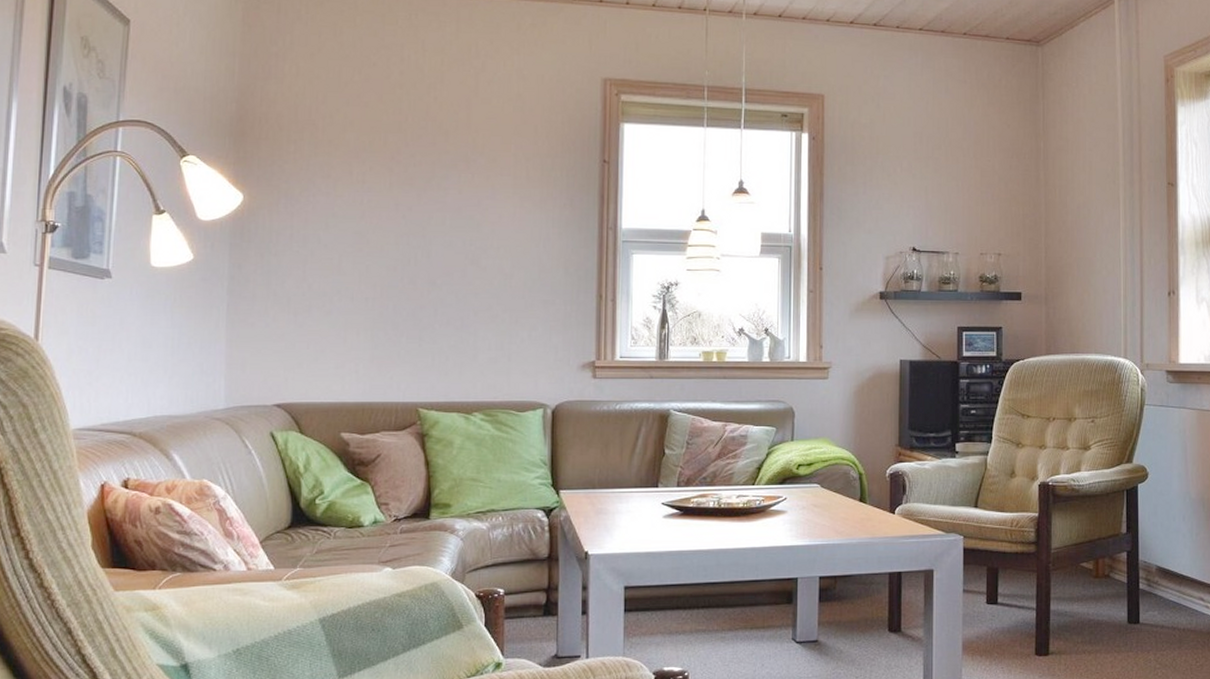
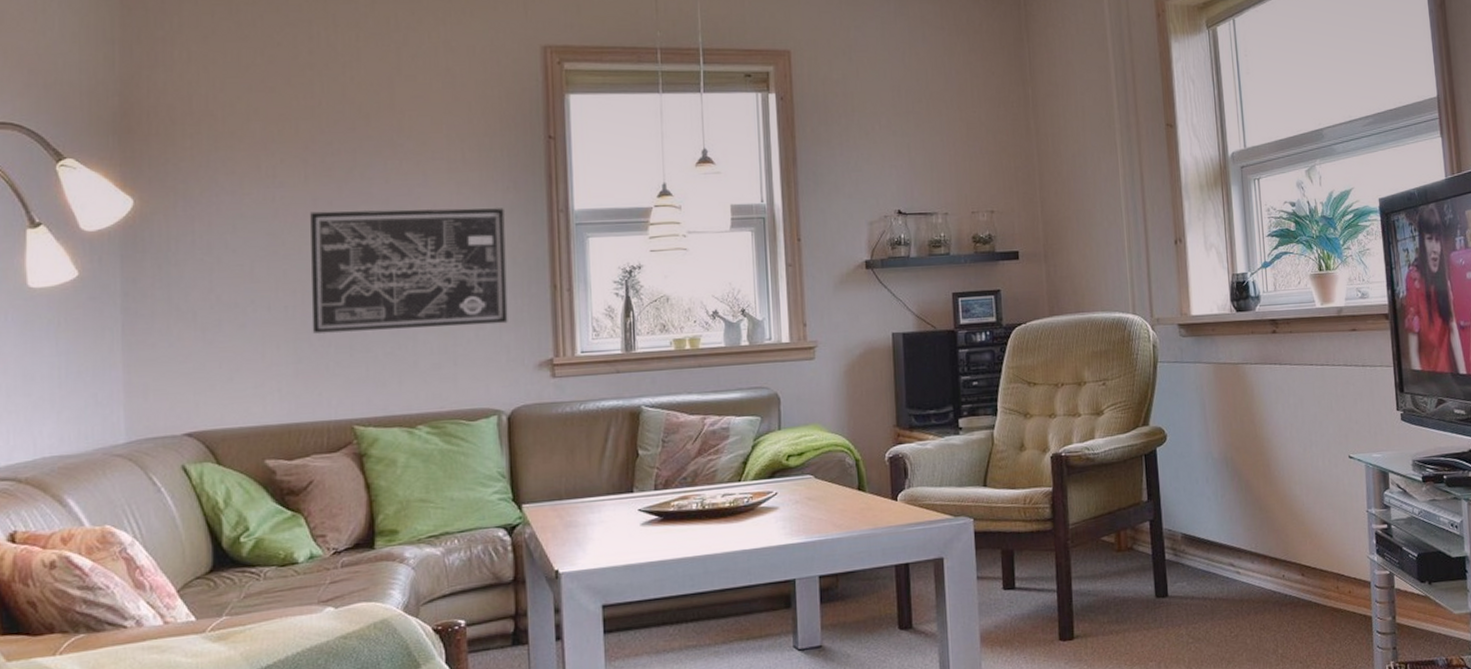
wall art: none [388,215,560,327] -> present [310,208,508,334]

